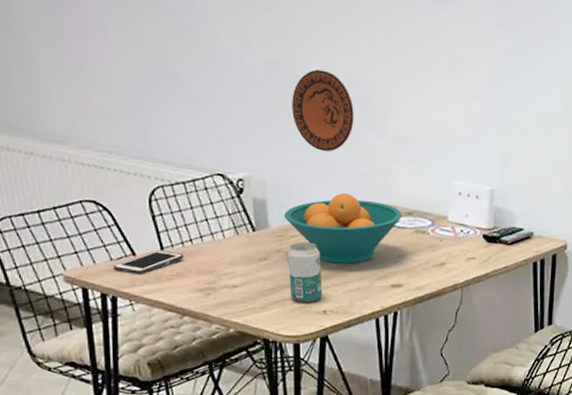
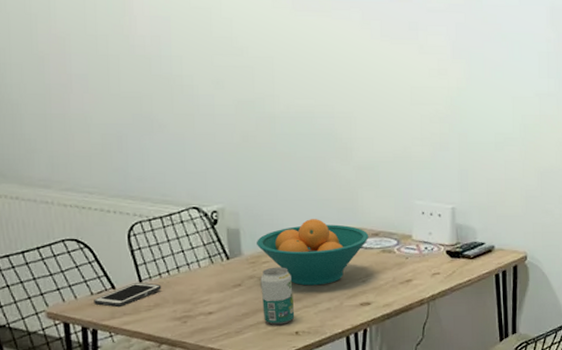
decorative plate: present [292,69,354,151] -> none [262,106,321,180]

